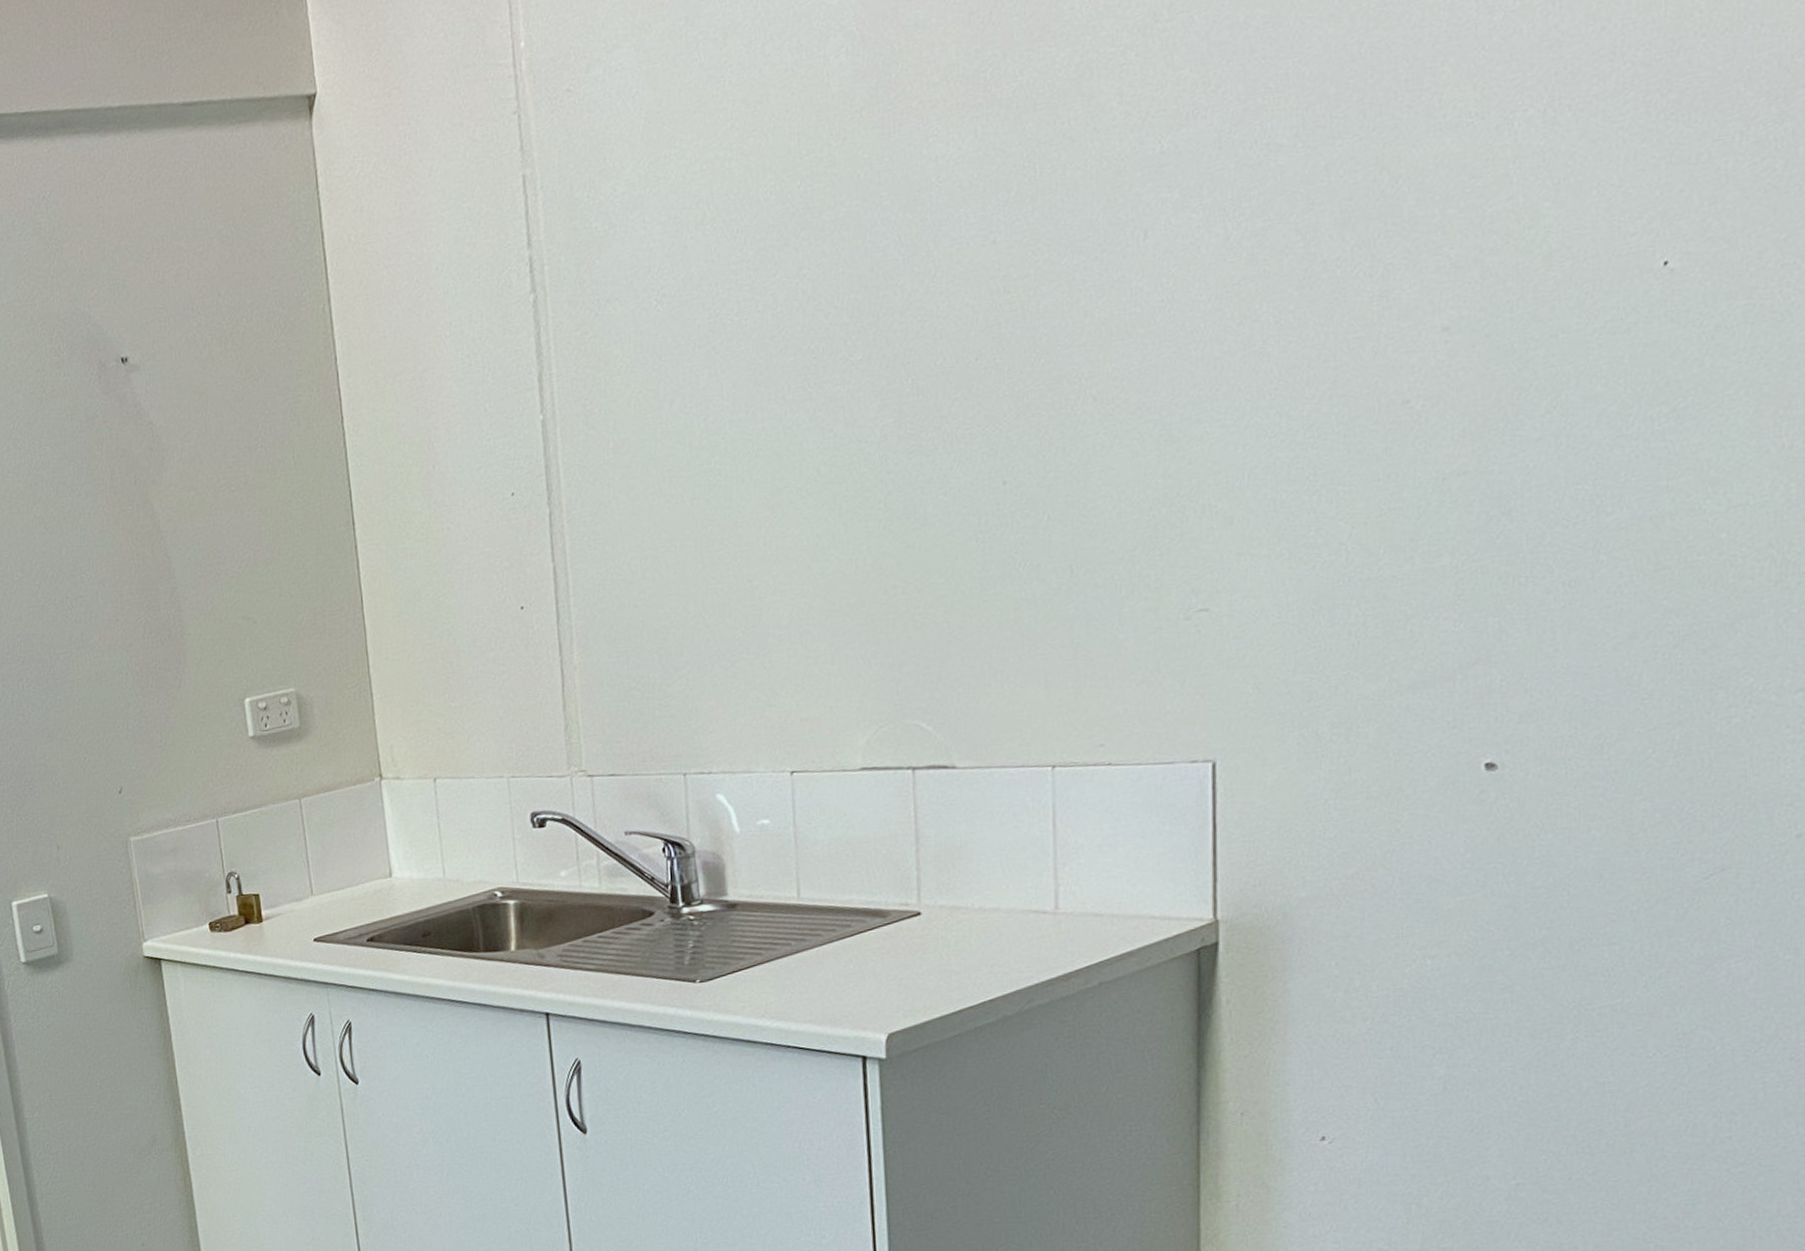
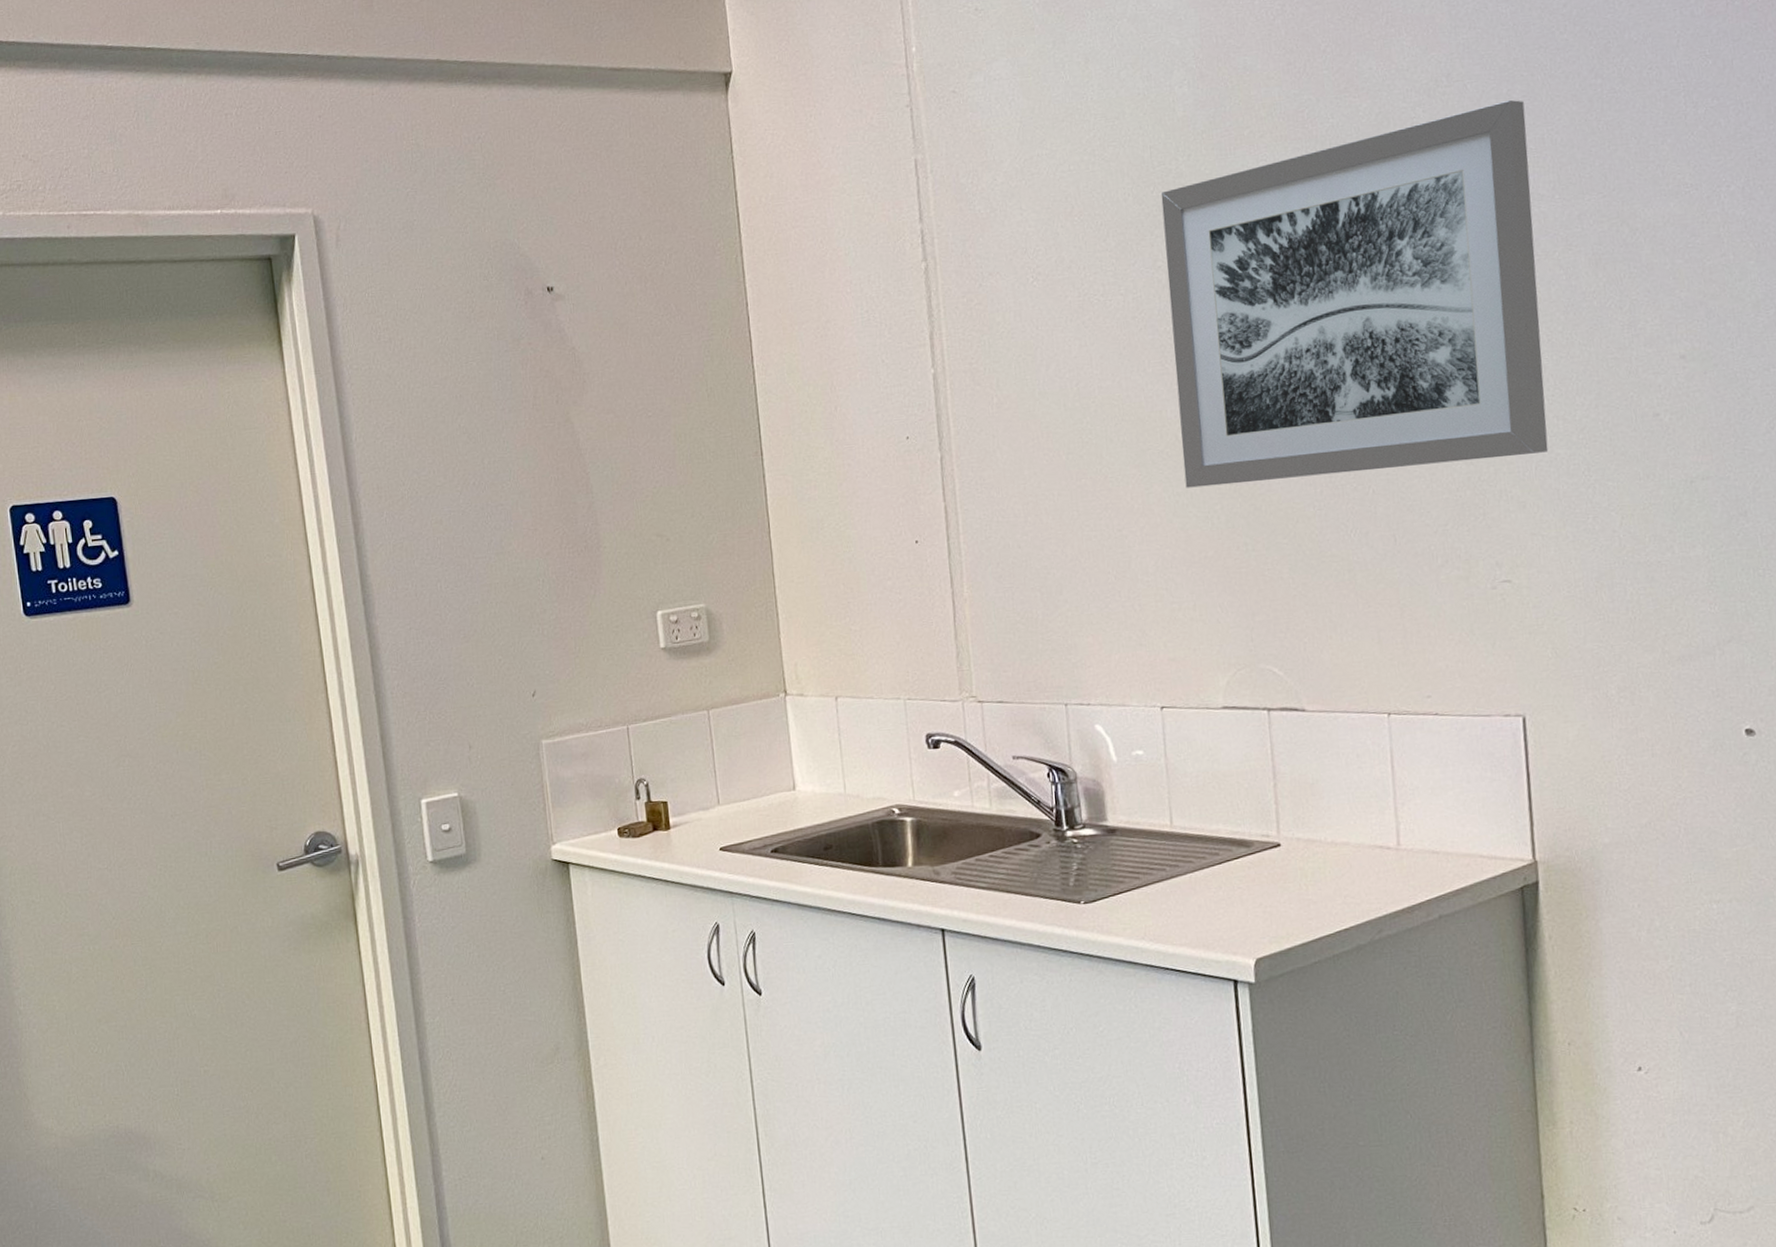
wall art: none [809,28,1267,529] -> present [1161,100,1549,488]

